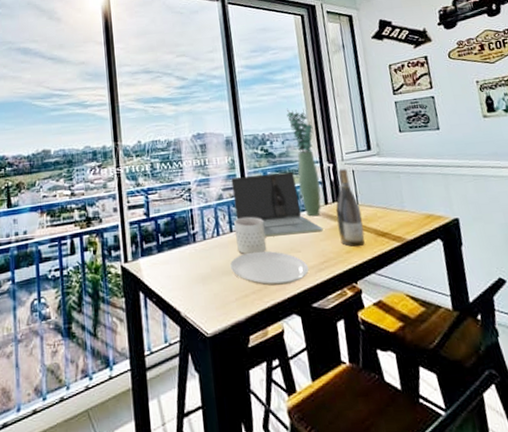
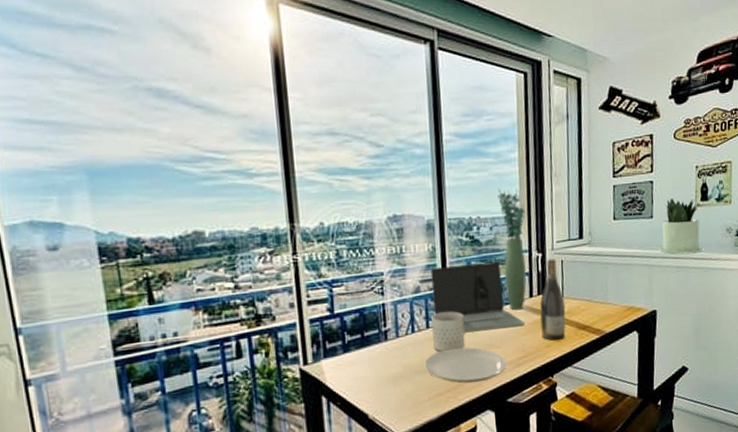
planter: none [450,108,500,164] -> present [658,196,703,255]

